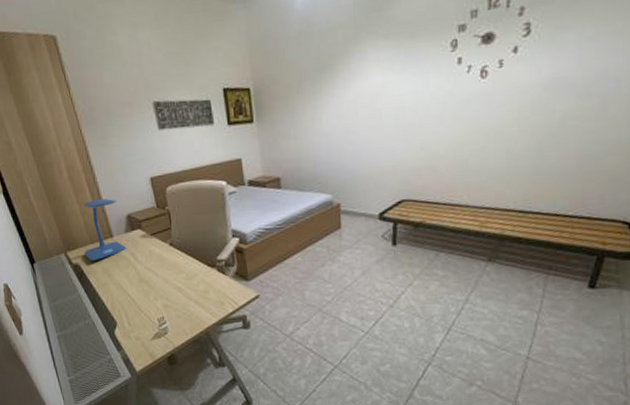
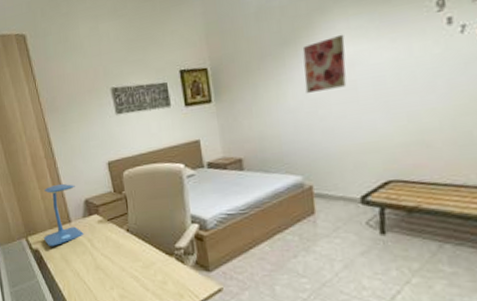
wall art: none [337,65,374,119] -> present [302,34,347,93]

